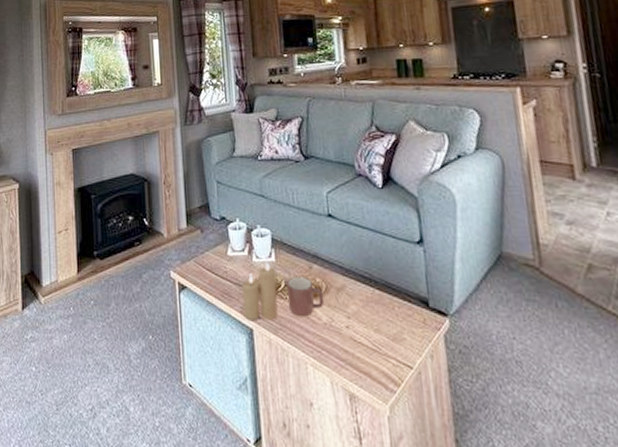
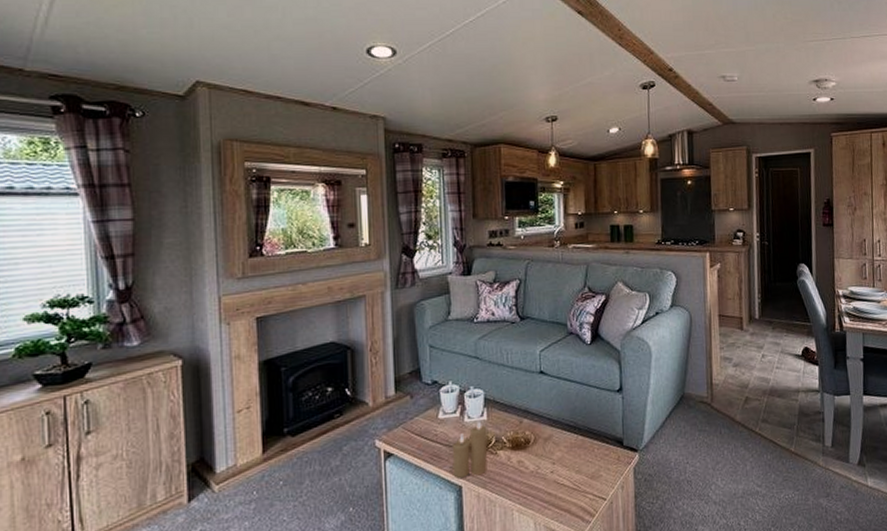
mug: present [286,277,325,319] -> none [496,431,532,471]

